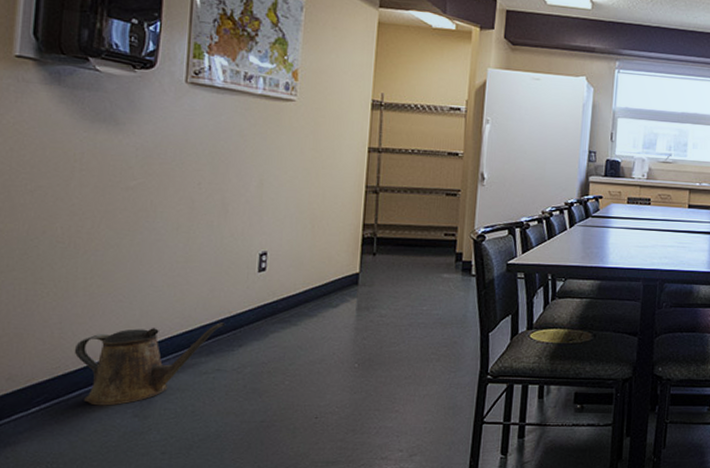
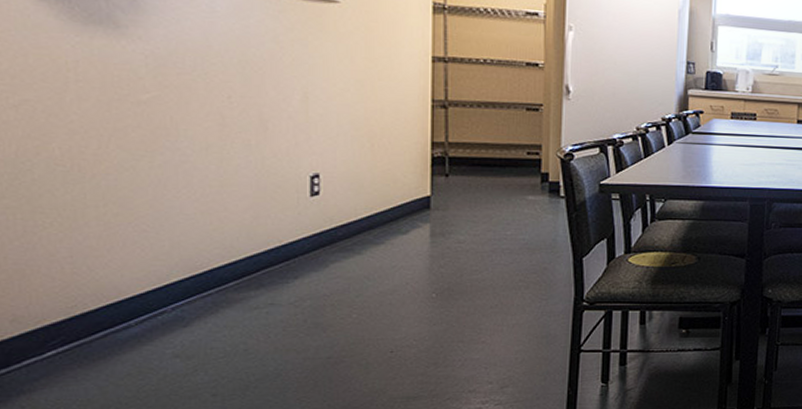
watering can: present [74,322,226,406] -> none [92,253,276,347]

